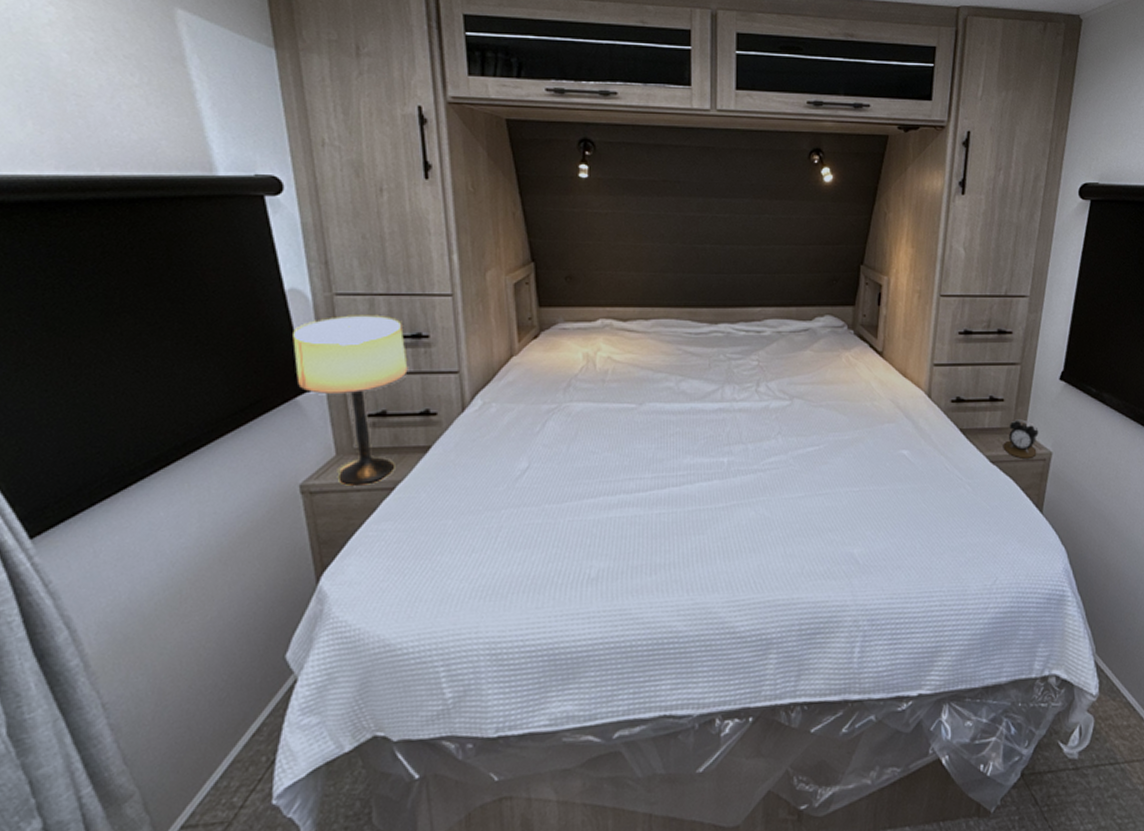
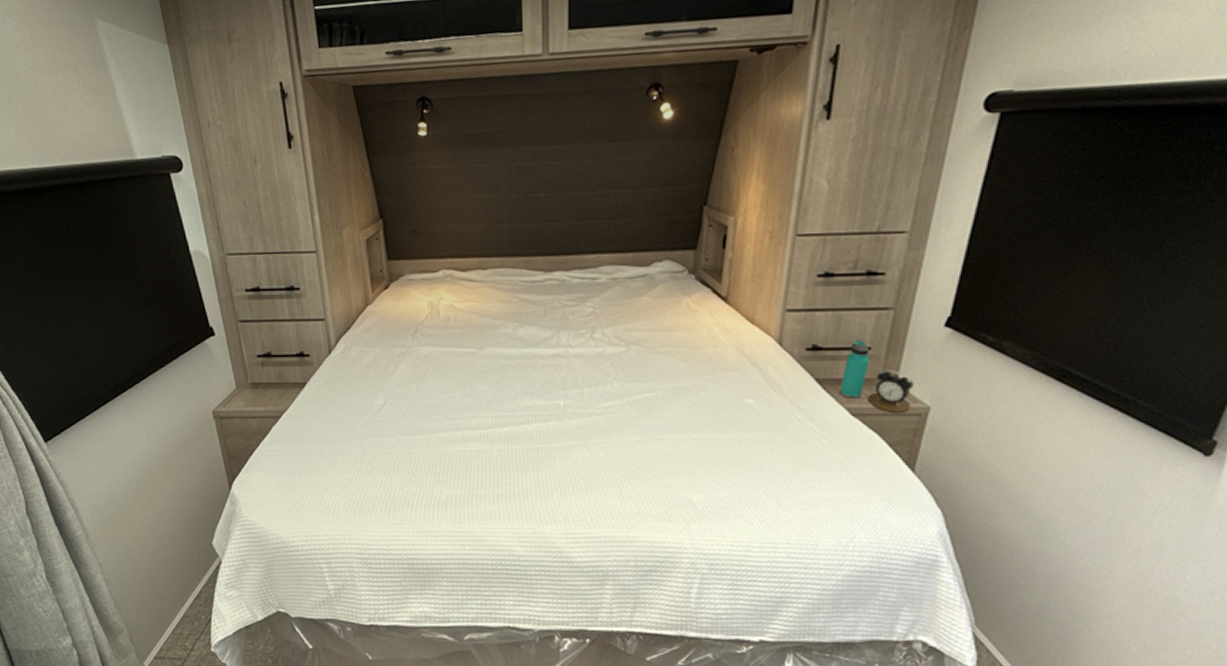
table lamp: present [293,316,408,486] -> none [199,272,285,413]
water bottle: none [980,391,1003,448] -> present [840,339,869,400]

